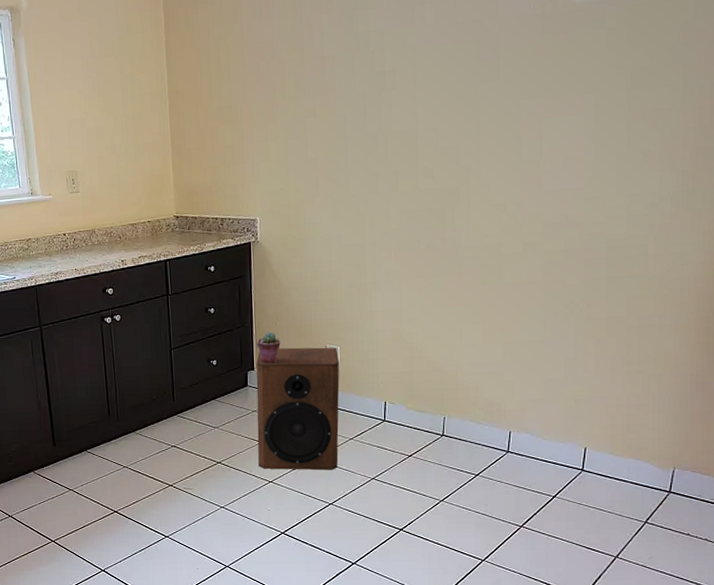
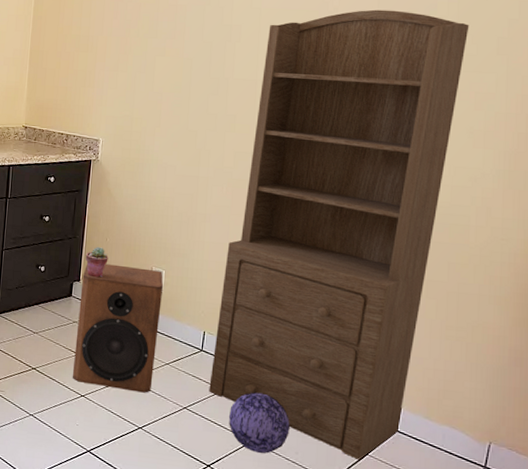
shelving unit: none [395,28,642,503] -> present [209,9,469,460]
decorative ball: none [417,453,478,511] -> present [229,392,290,454]

